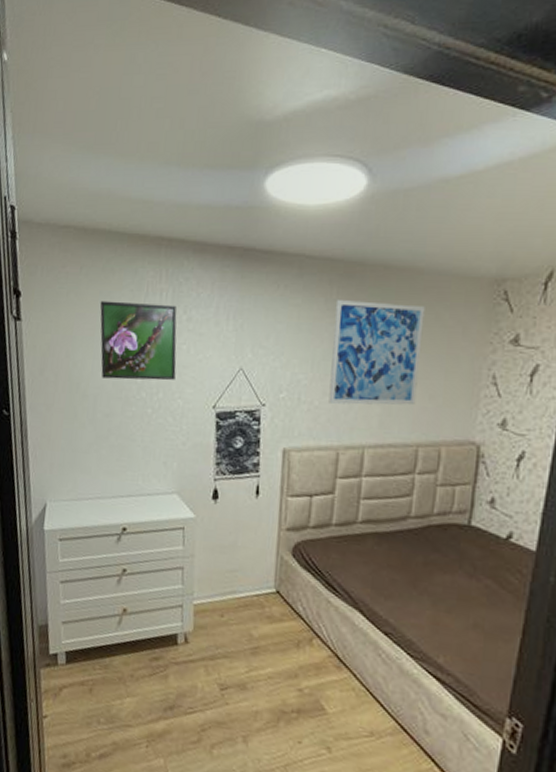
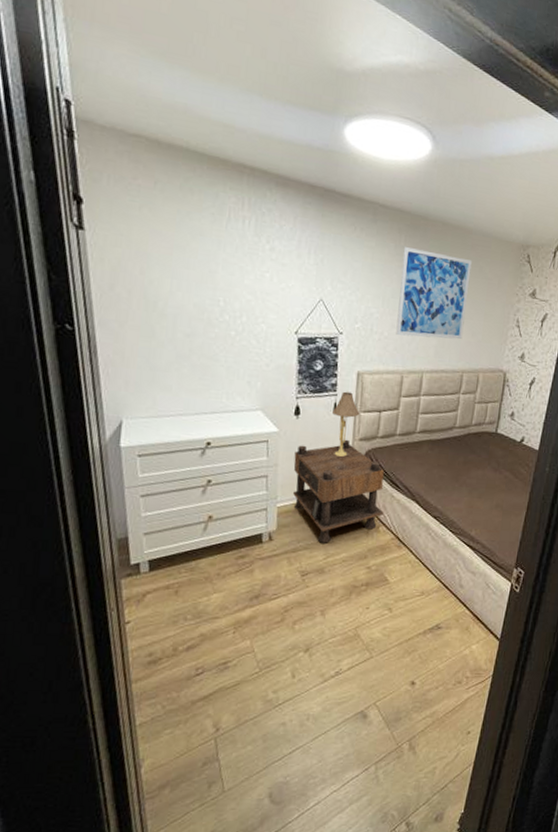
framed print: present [100,300,177,381] -> none [178,220,260,305]
nightstand: none [211,528,318,653] -> present [293,439,384,543]
table lamp: none [255,470,287,549] -> present [332,390,360,457]

